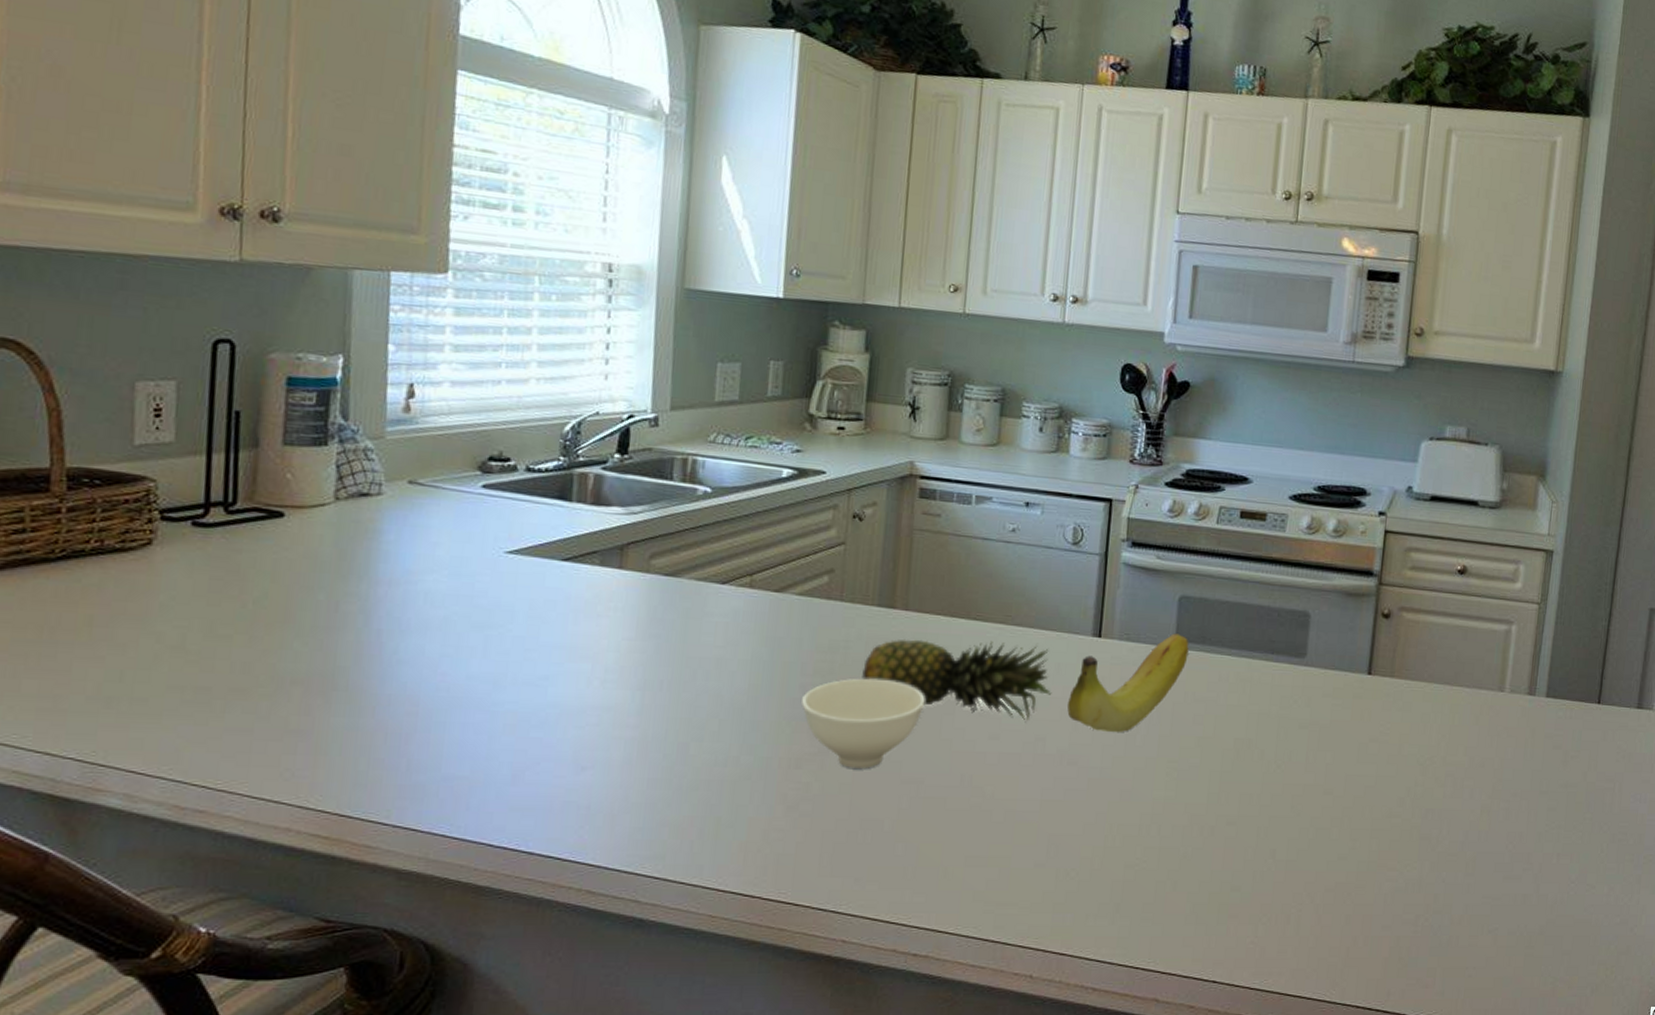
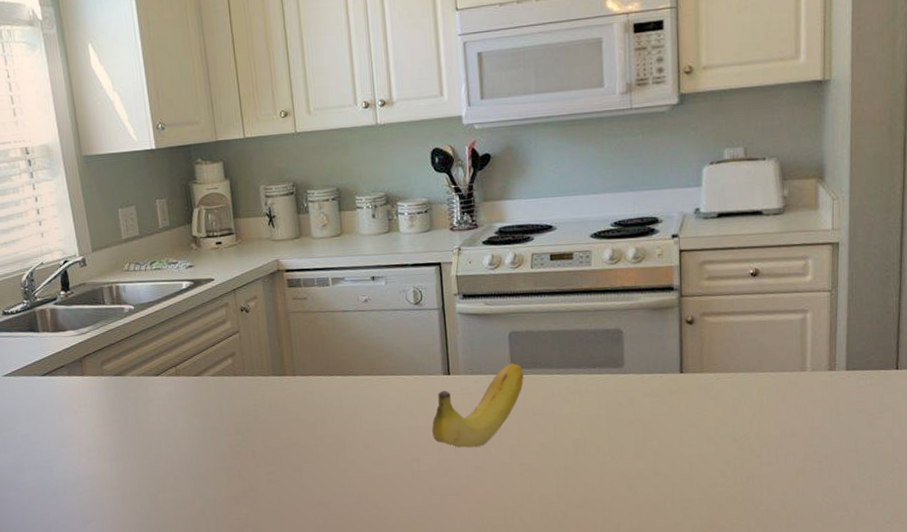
bowl: present [800,678,926,769] -> none [229,430,322,499]
fruit: present [862,639,1052,720] -> none [270,386,418,447]

